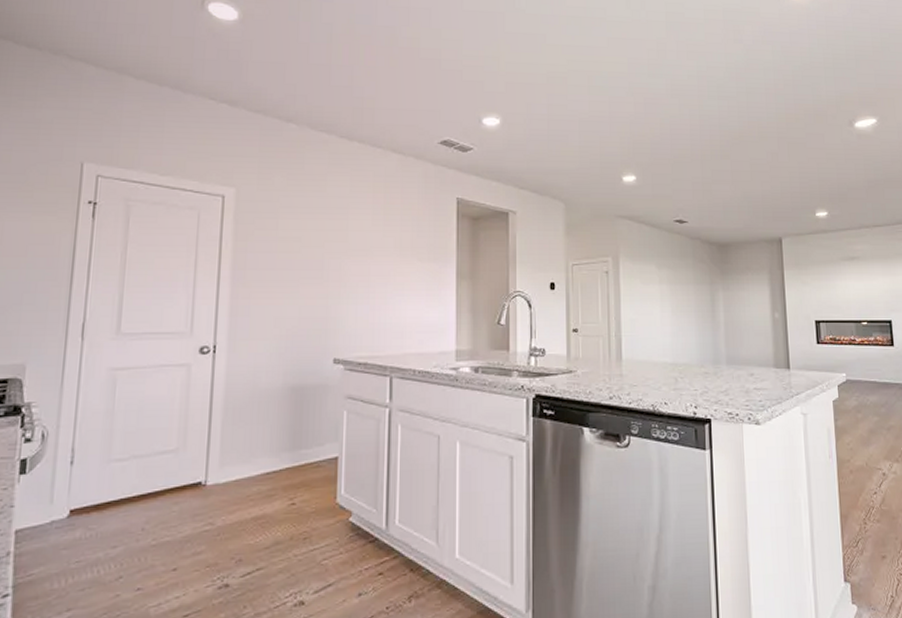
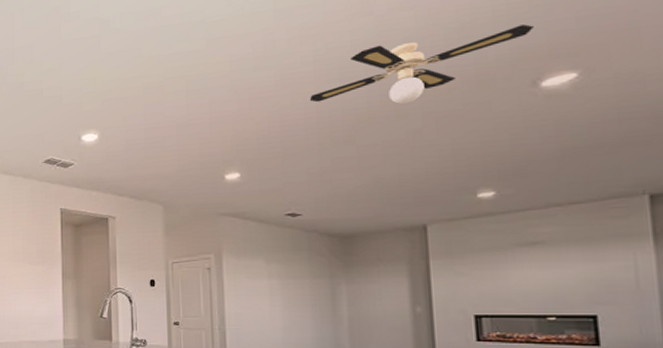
ceiling fan: none [695,71,850,127] -> present [310,24,534,104]

